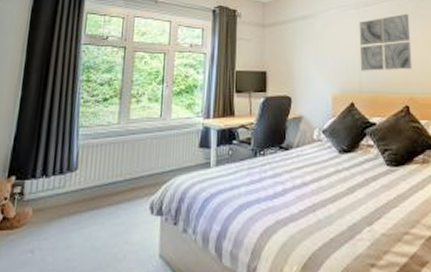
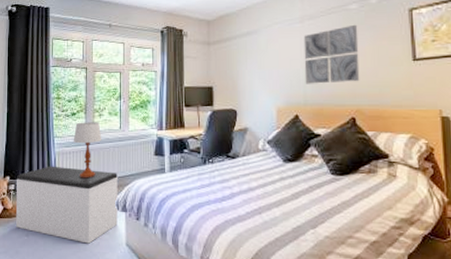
bench: none [18,162,155,258] -> present [16,166,119,244]
table lamp: none [102,109,138,176] -> present [73,122,102,179]

